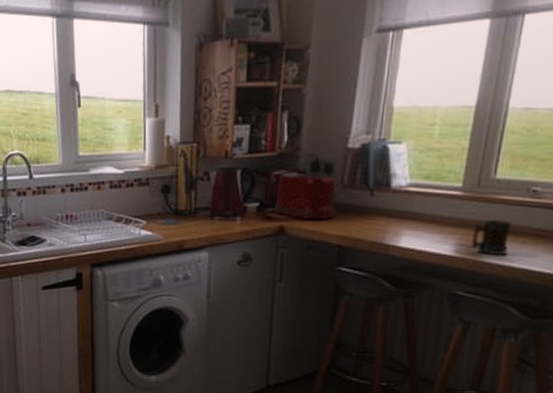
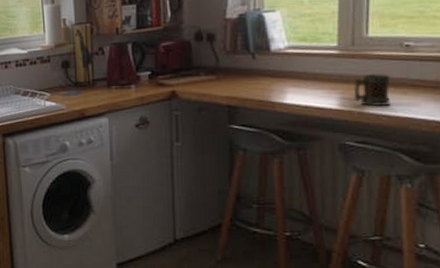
toaster: present [275,172,335,221] -> none [165,42,221,85]

